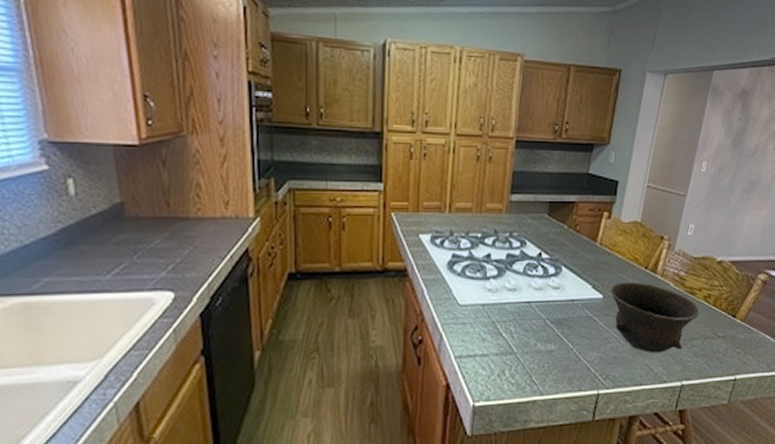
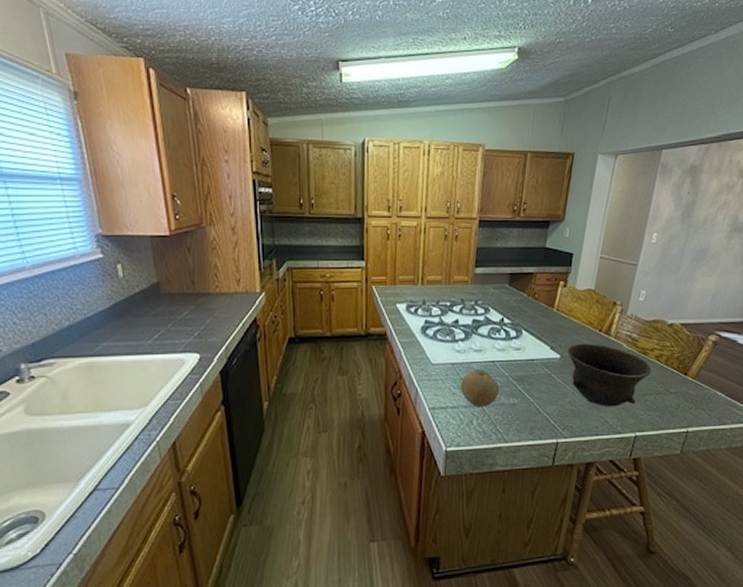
fruit: none [492,311,535,355] -> present [461,369,500,408]

